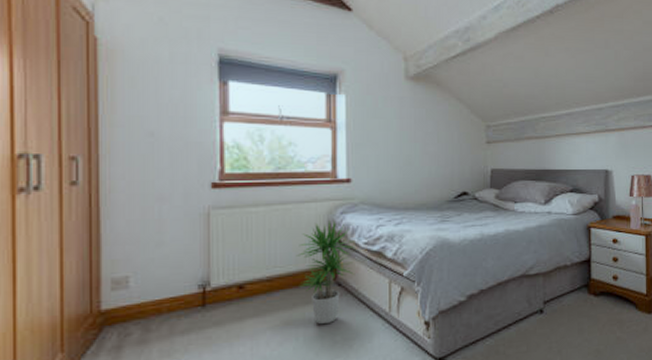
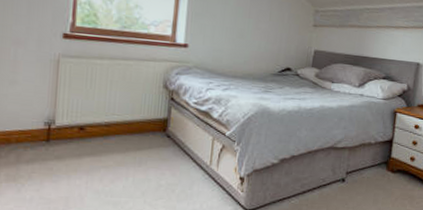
potted plant: present [295,220,357,325] -> none [132,79,187,170]

